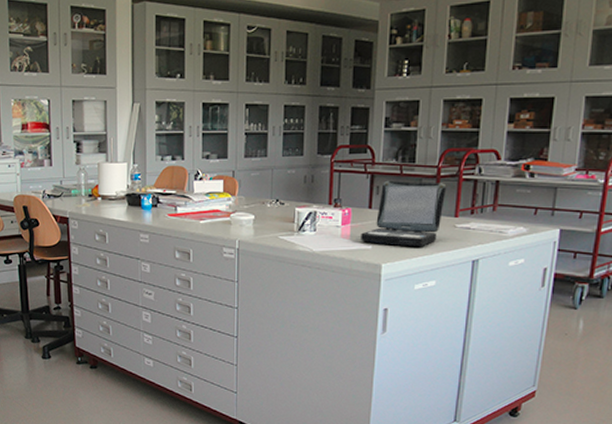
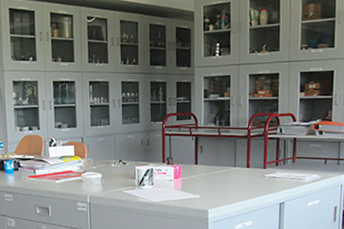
laptop: present [361,180,447,246] -> none [190,141,256,194]

